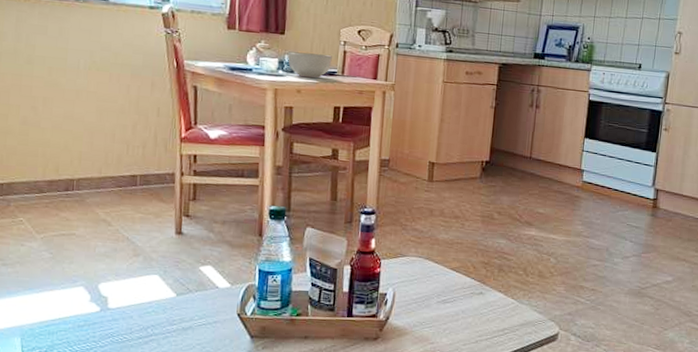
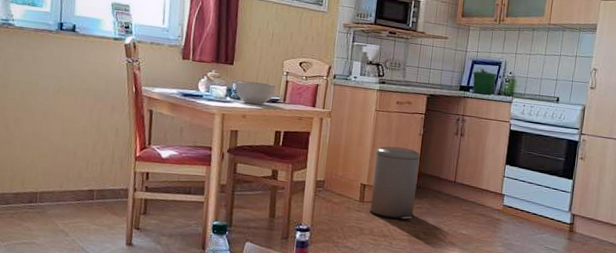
pedal bin: none [439,120,493,200] -> present [369,146,420,220]
planter: none [547,32,576,64] -> present [472,67,498,96]

